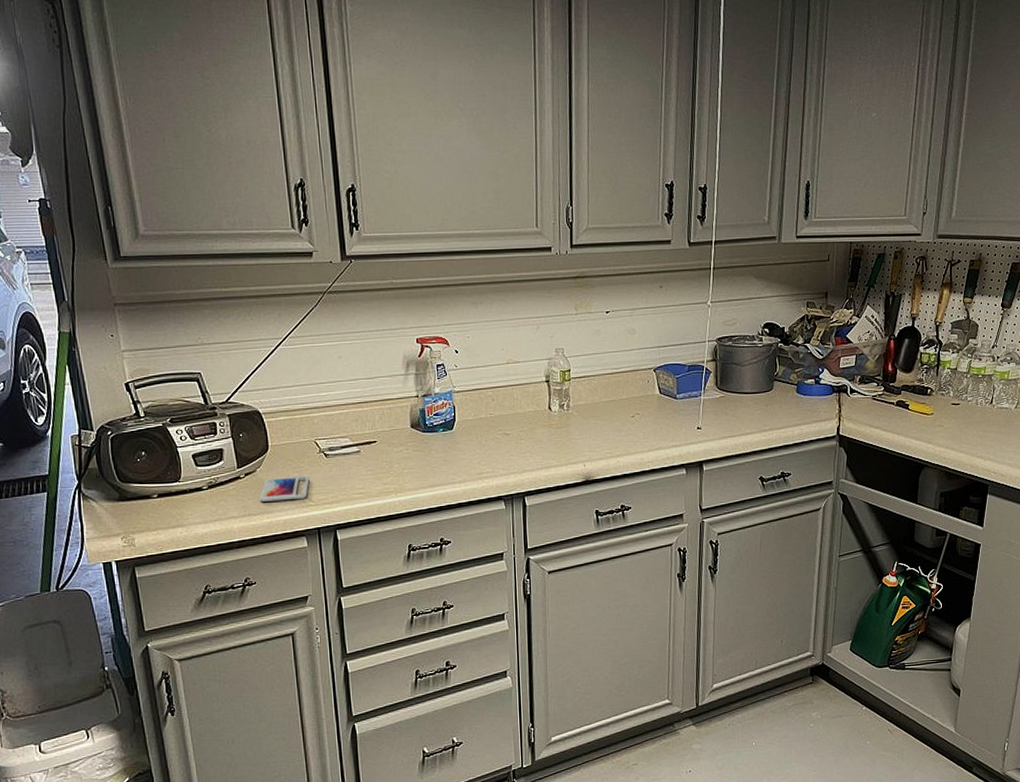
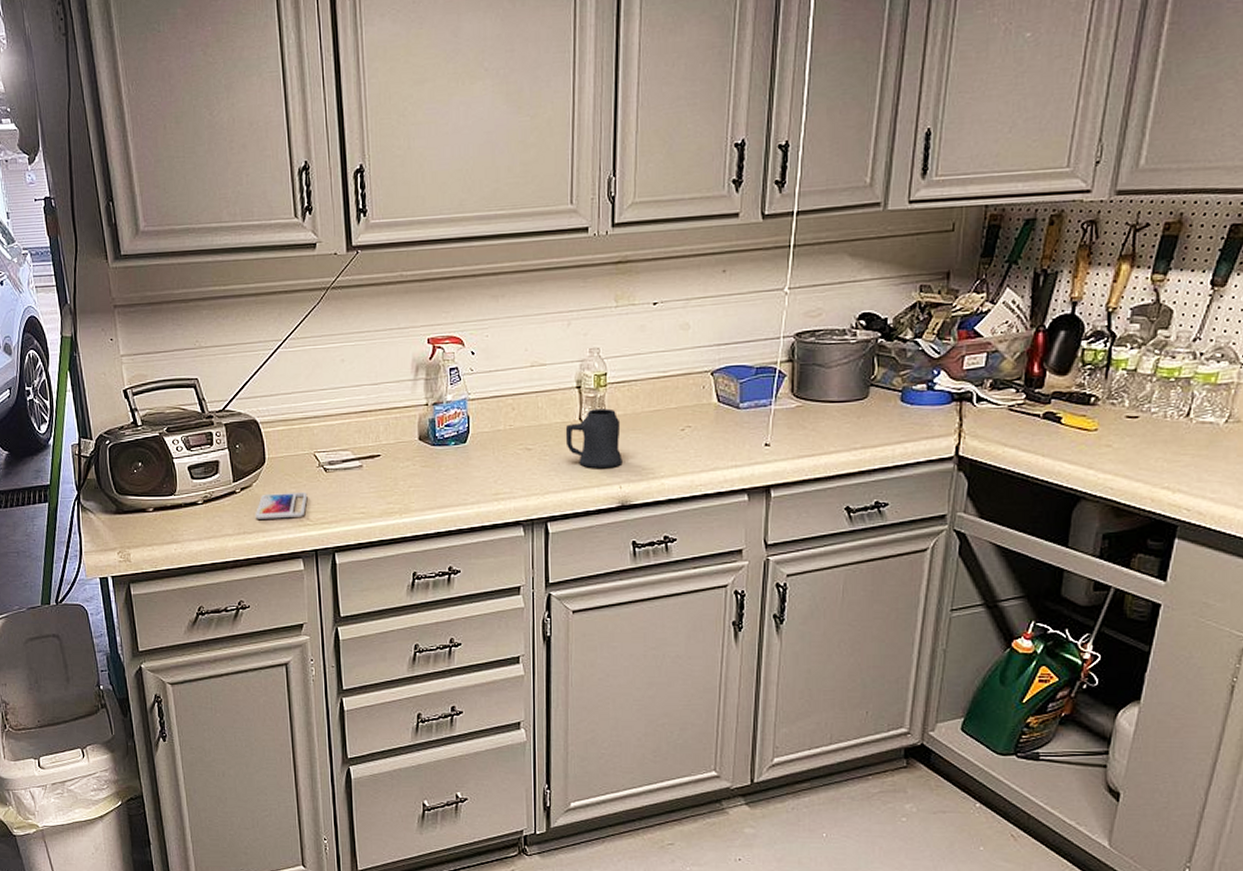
mug: none [537,399,586,450] -> present [565,408,623,469]

